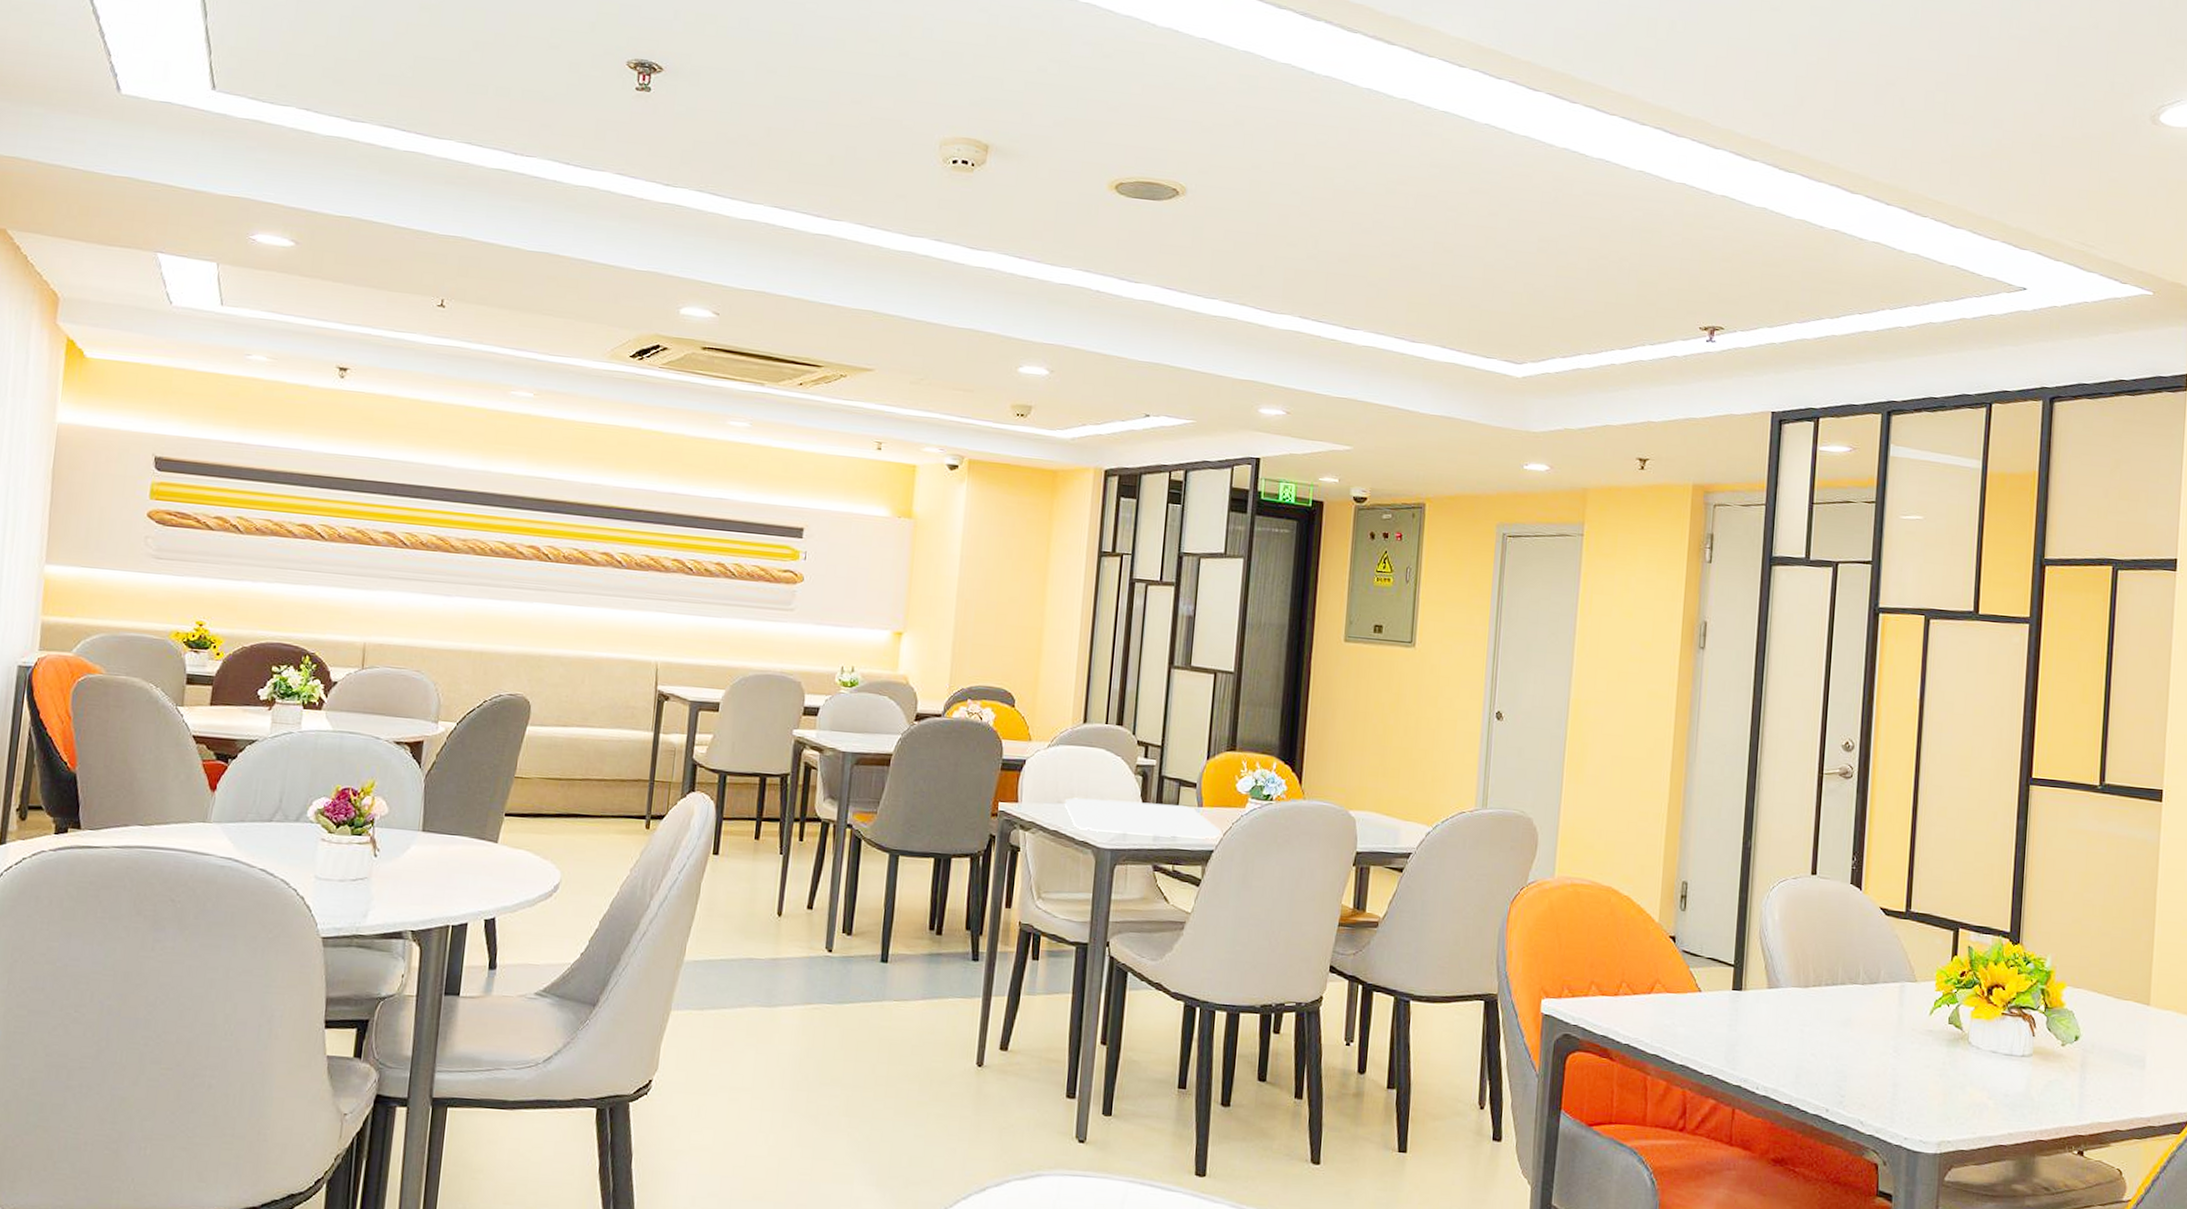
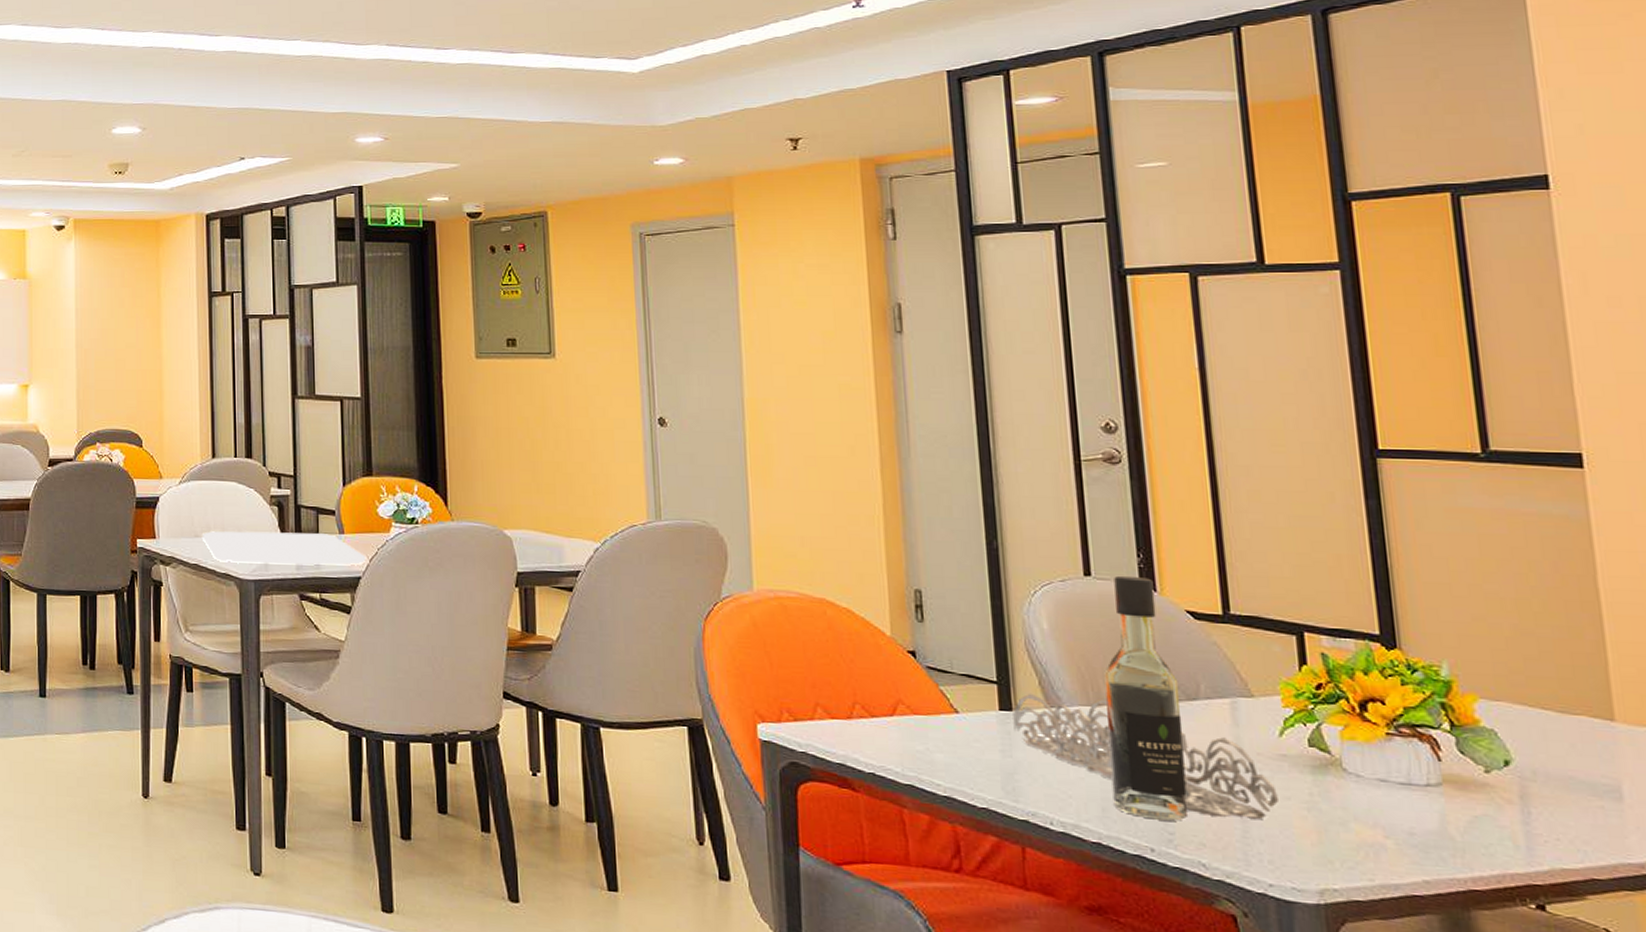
napkin holder: none [1741,975,1921,1085] -> present [1013,693,1278,820]
bottle: none [1805,875,1866,1086] -> present [1104,575,1189,821]

